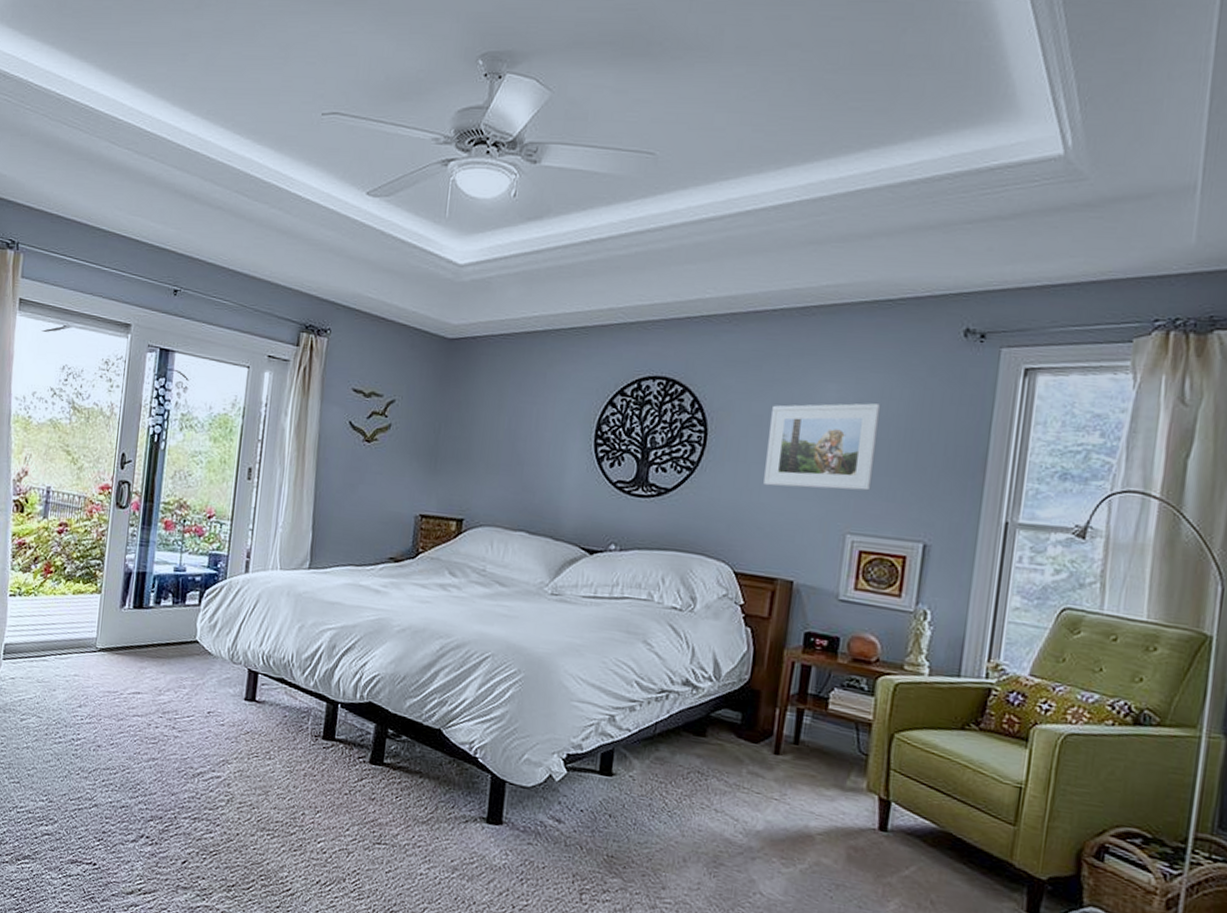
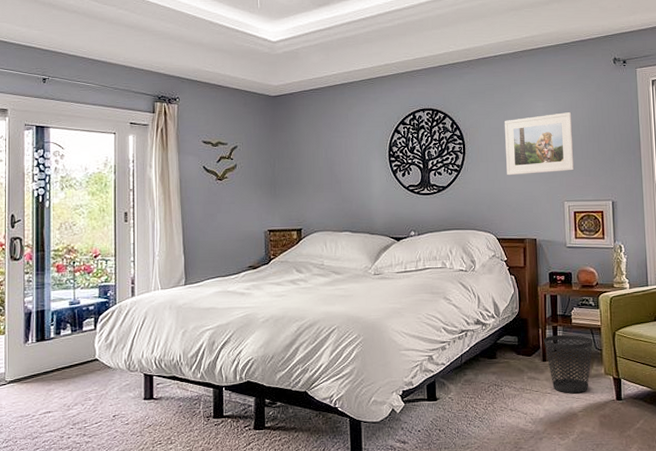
wastebasket: none [780,720,858,809] -> present [544,334,594,393]

